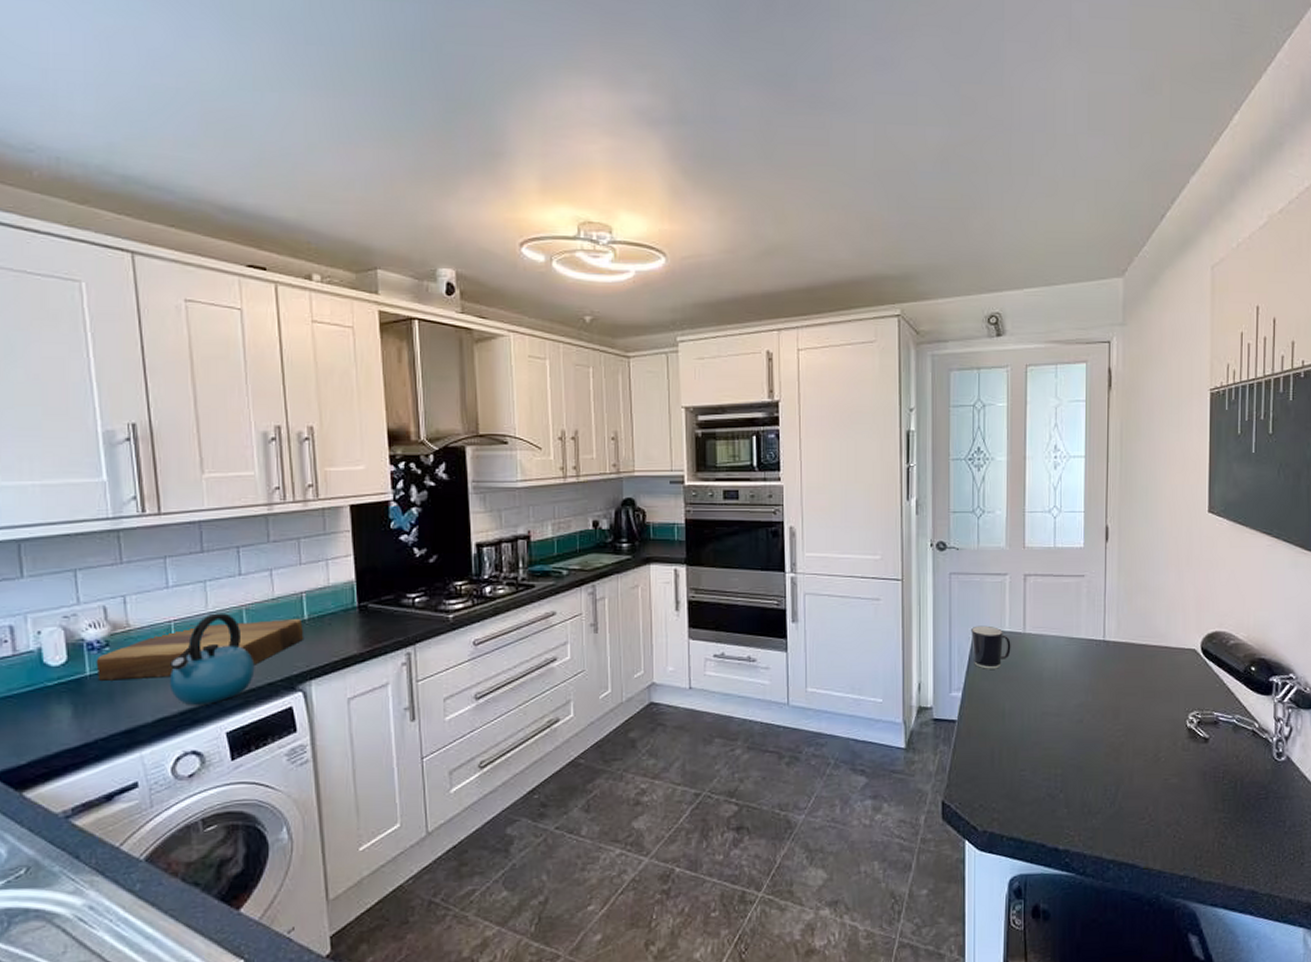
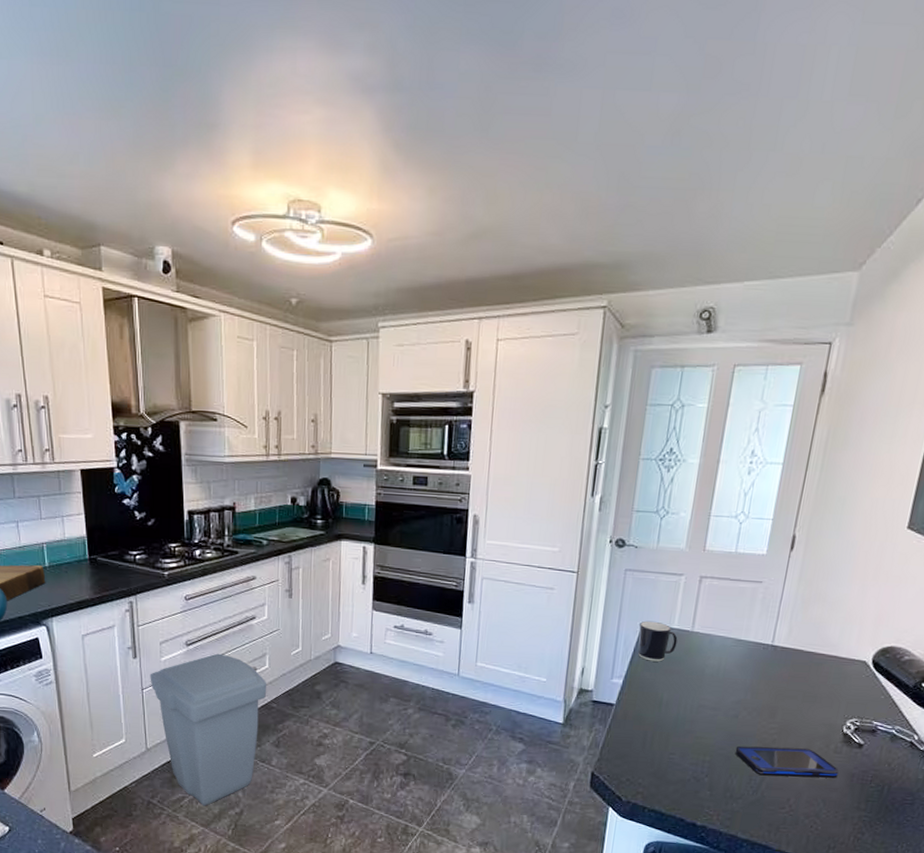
trash can: none [431,705,573,898] -> present [150,653,267,806]
mobile phone: none [1085,748,1190,784] -> present [735,746,839,778]

